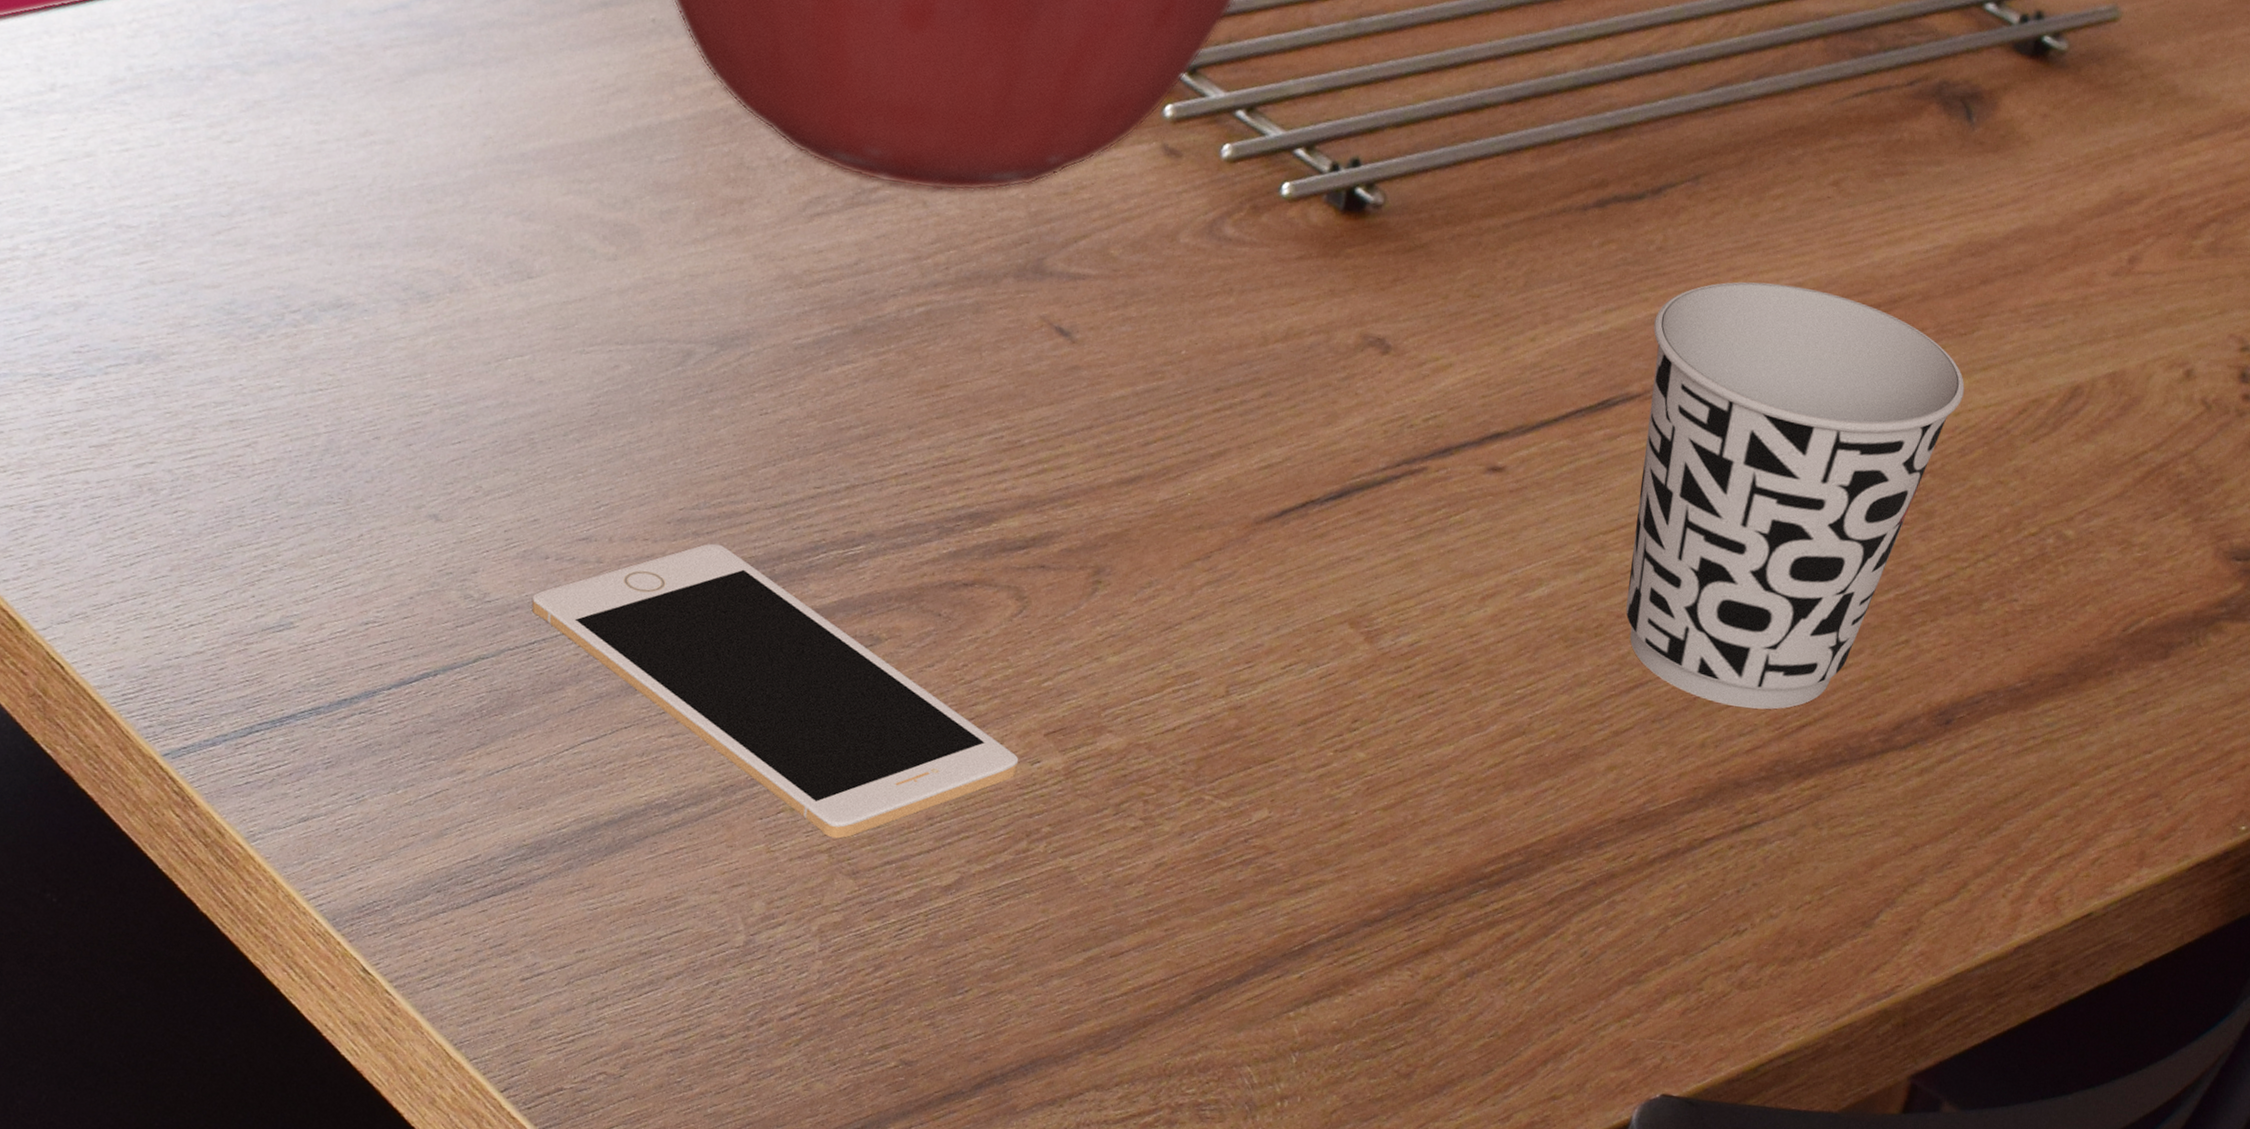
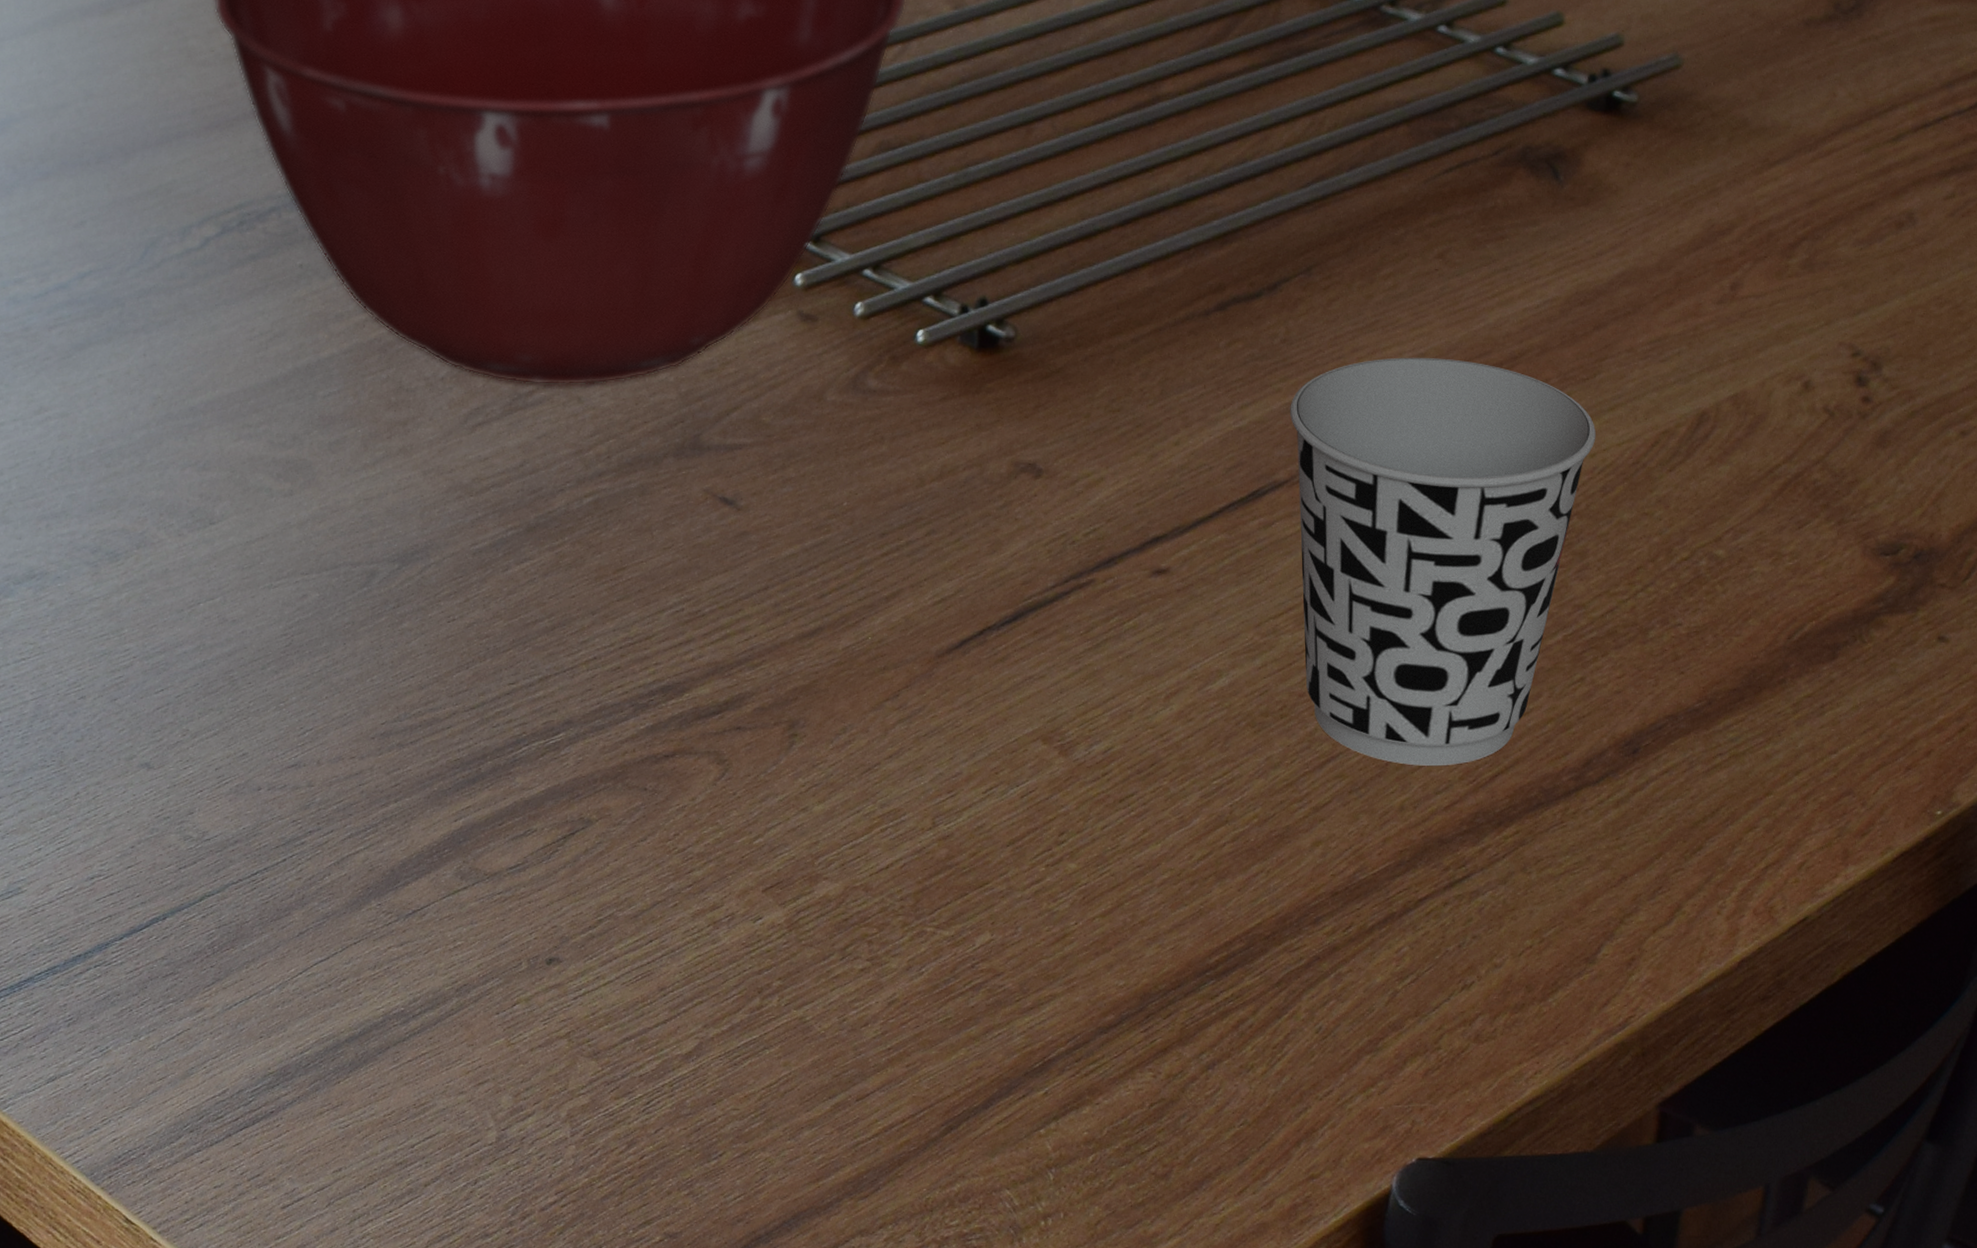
cell phone: present [532,543,1019,839] -> none [250,752,741,1022]

